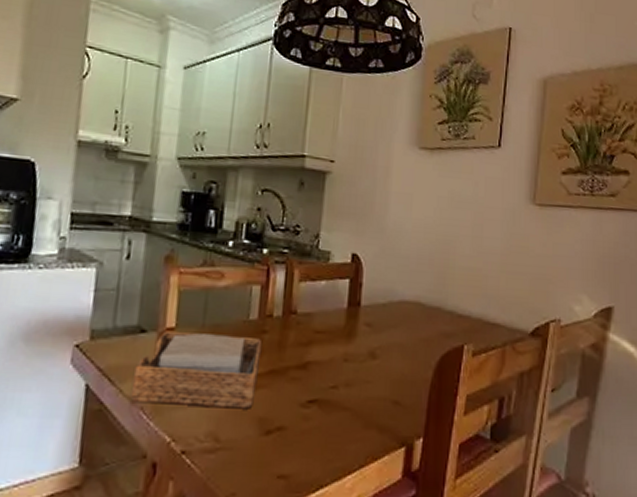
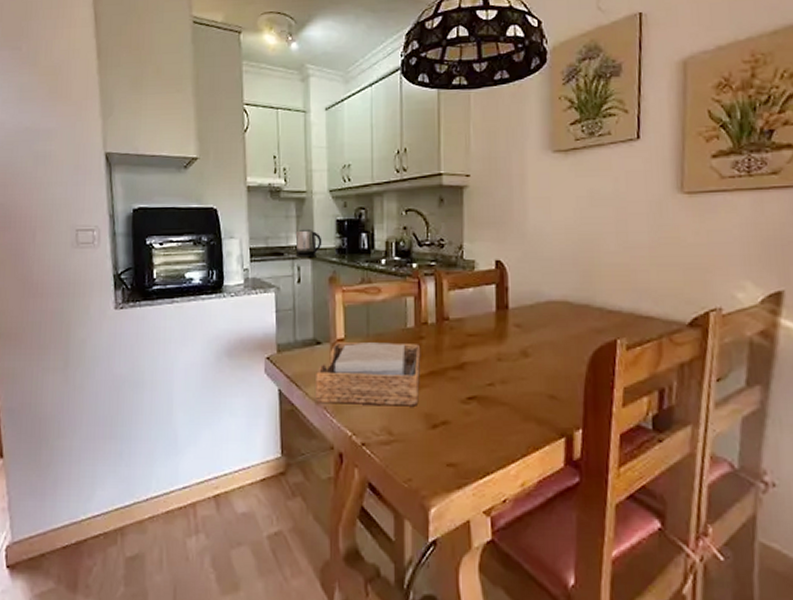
kettle: none [128,197,163,232] -> present [295,228,322,258]

